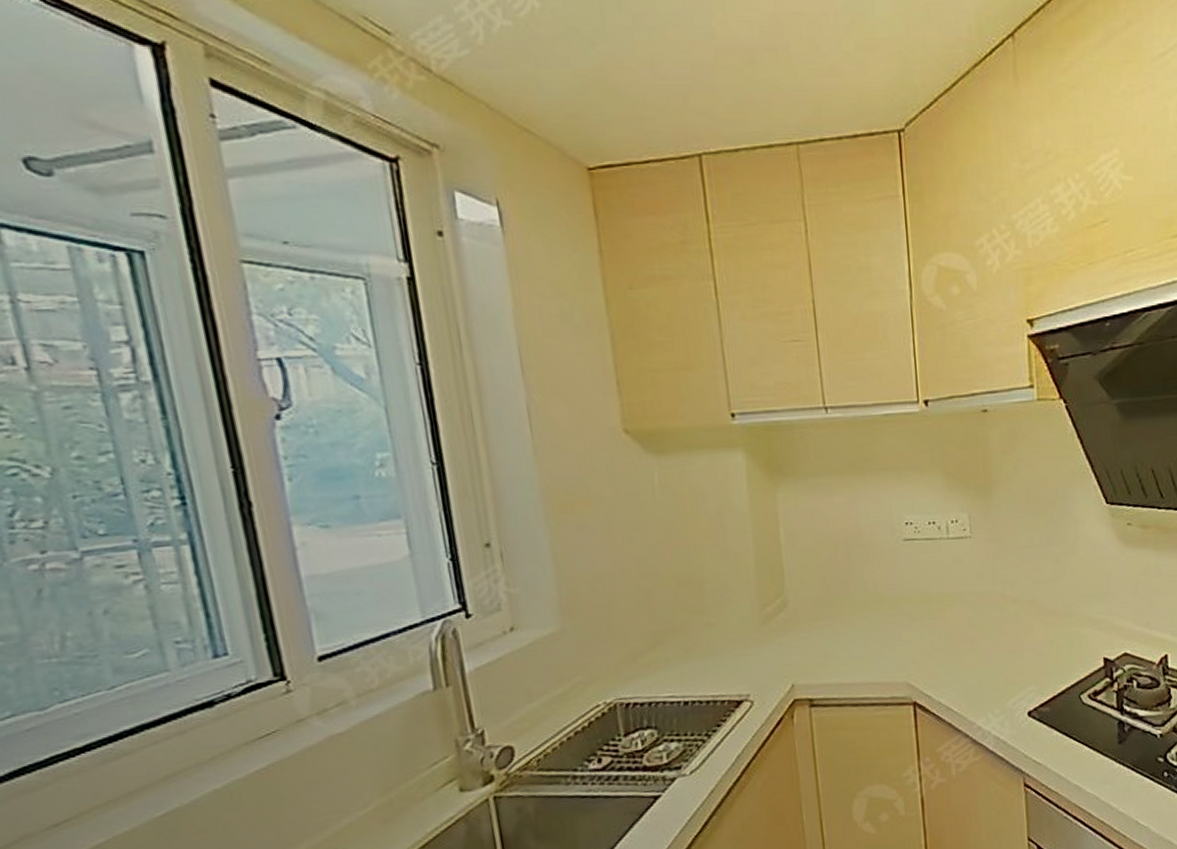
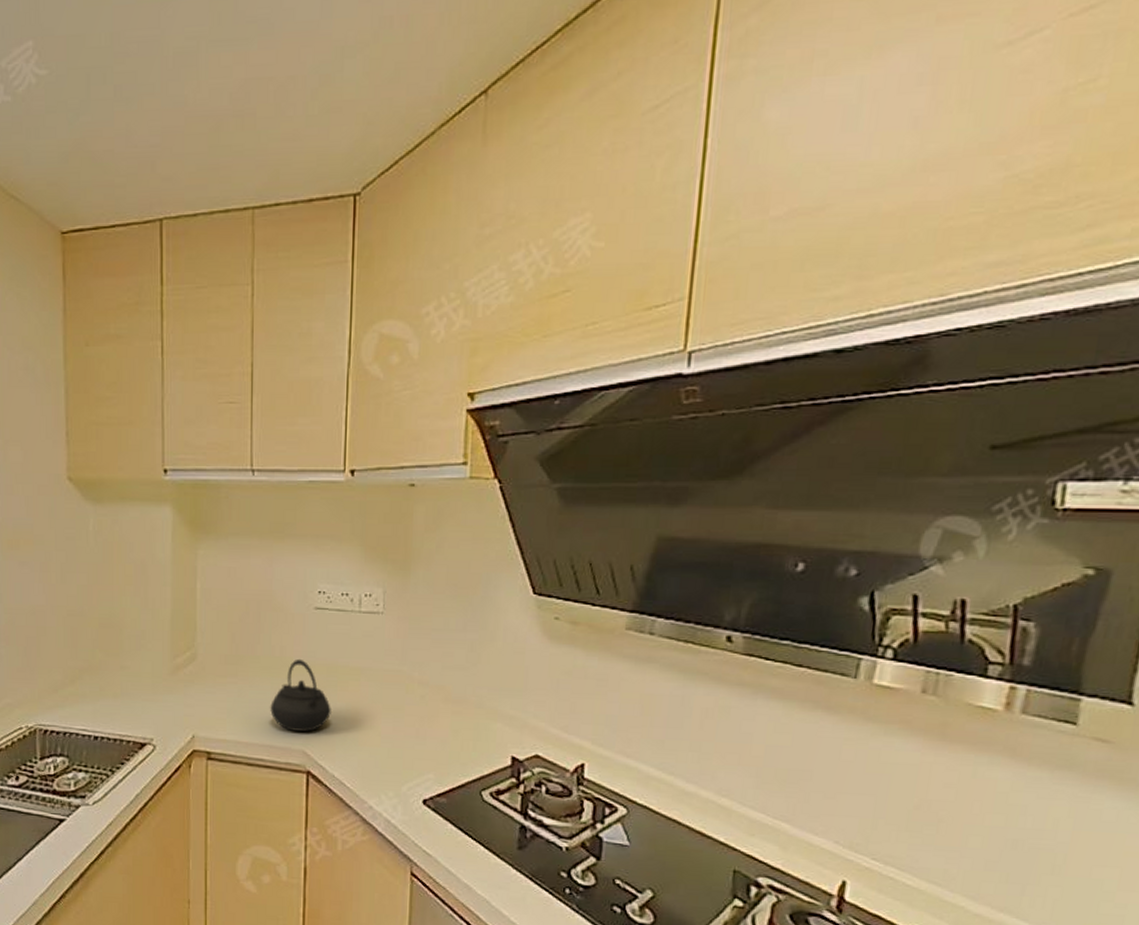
kettle: none [869,591,931,665] -> present [270,658,331,732]

